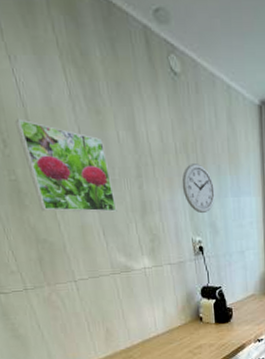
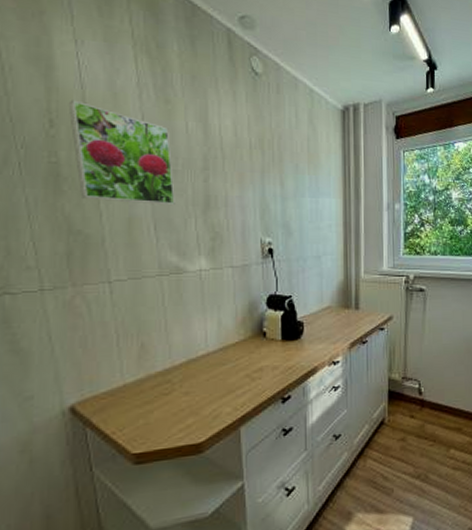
wall clock: present [182,164,215,214] -> none [254,160,290,213]

